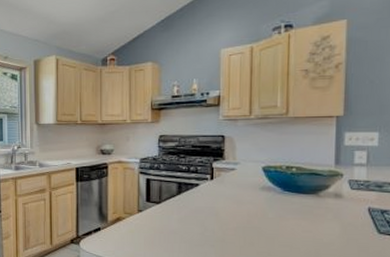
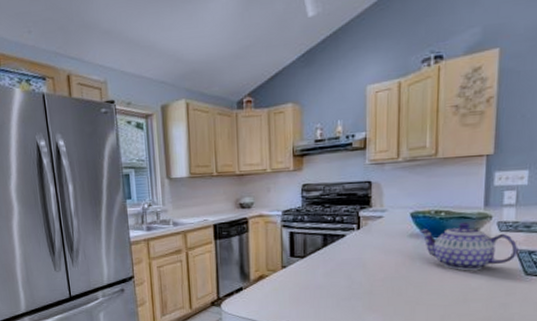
teapot: none [270,178,370,226] -> present [418,222,518,271]

